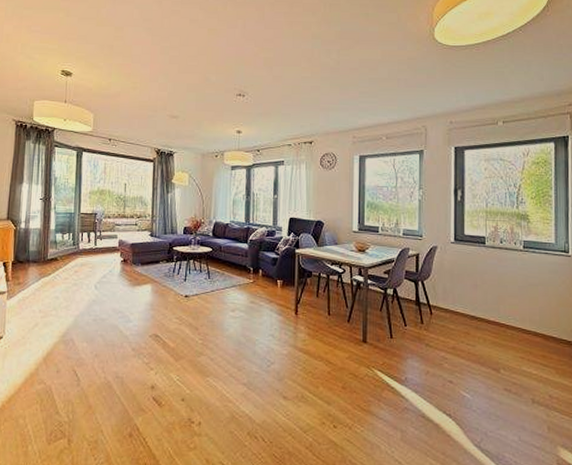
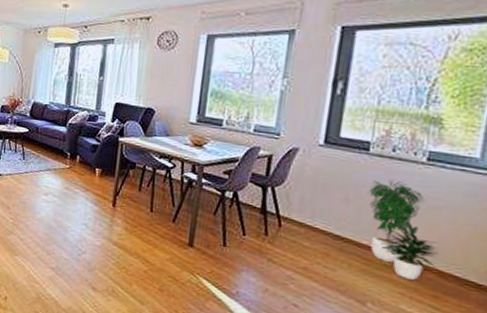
potted plant: none [489,266,542,345] -> present [367,180,440,280]

